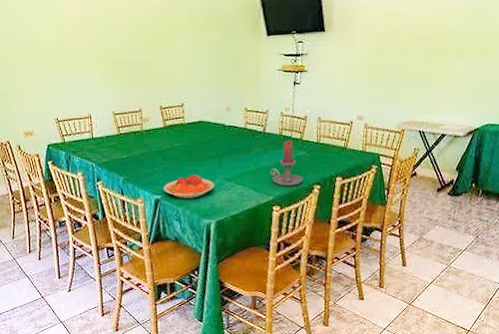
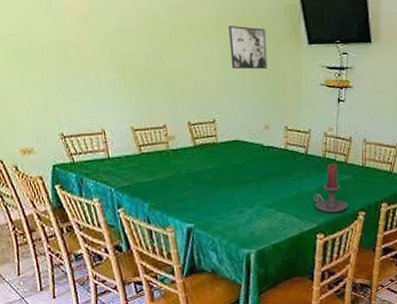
plate: present [163,173,214,199] -> none [196,198,253,227]
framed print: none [198,24,230,60] -> present [228,26,268,70]

